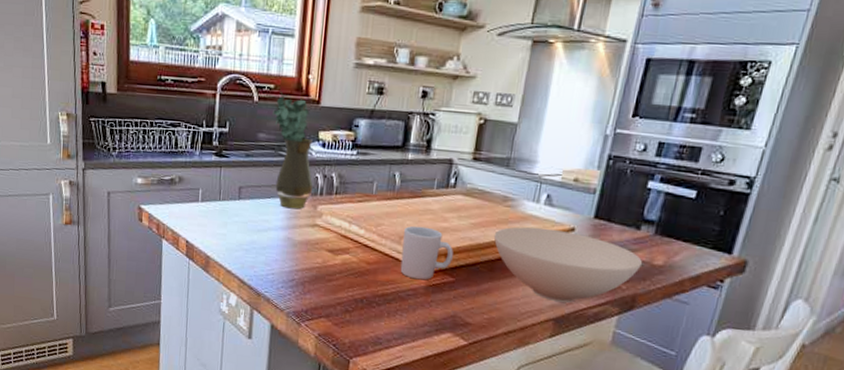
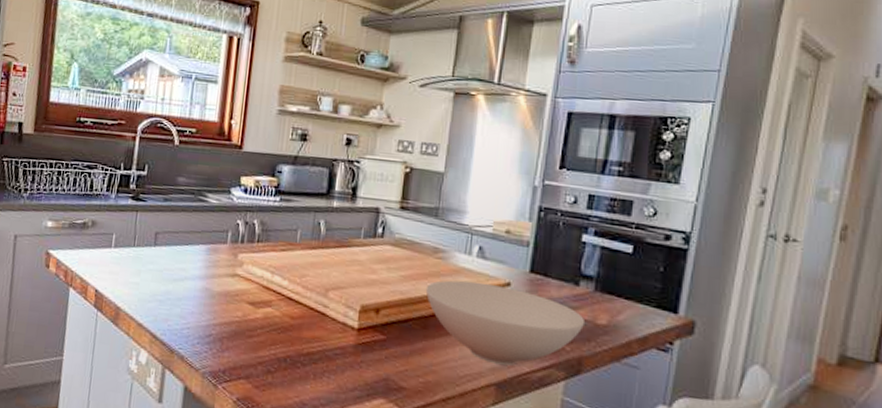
vase: present [272,90,313,209] -> none [193,135,234,257]
mug: present [400,225,453,280] -> none [326,277,383,338]

